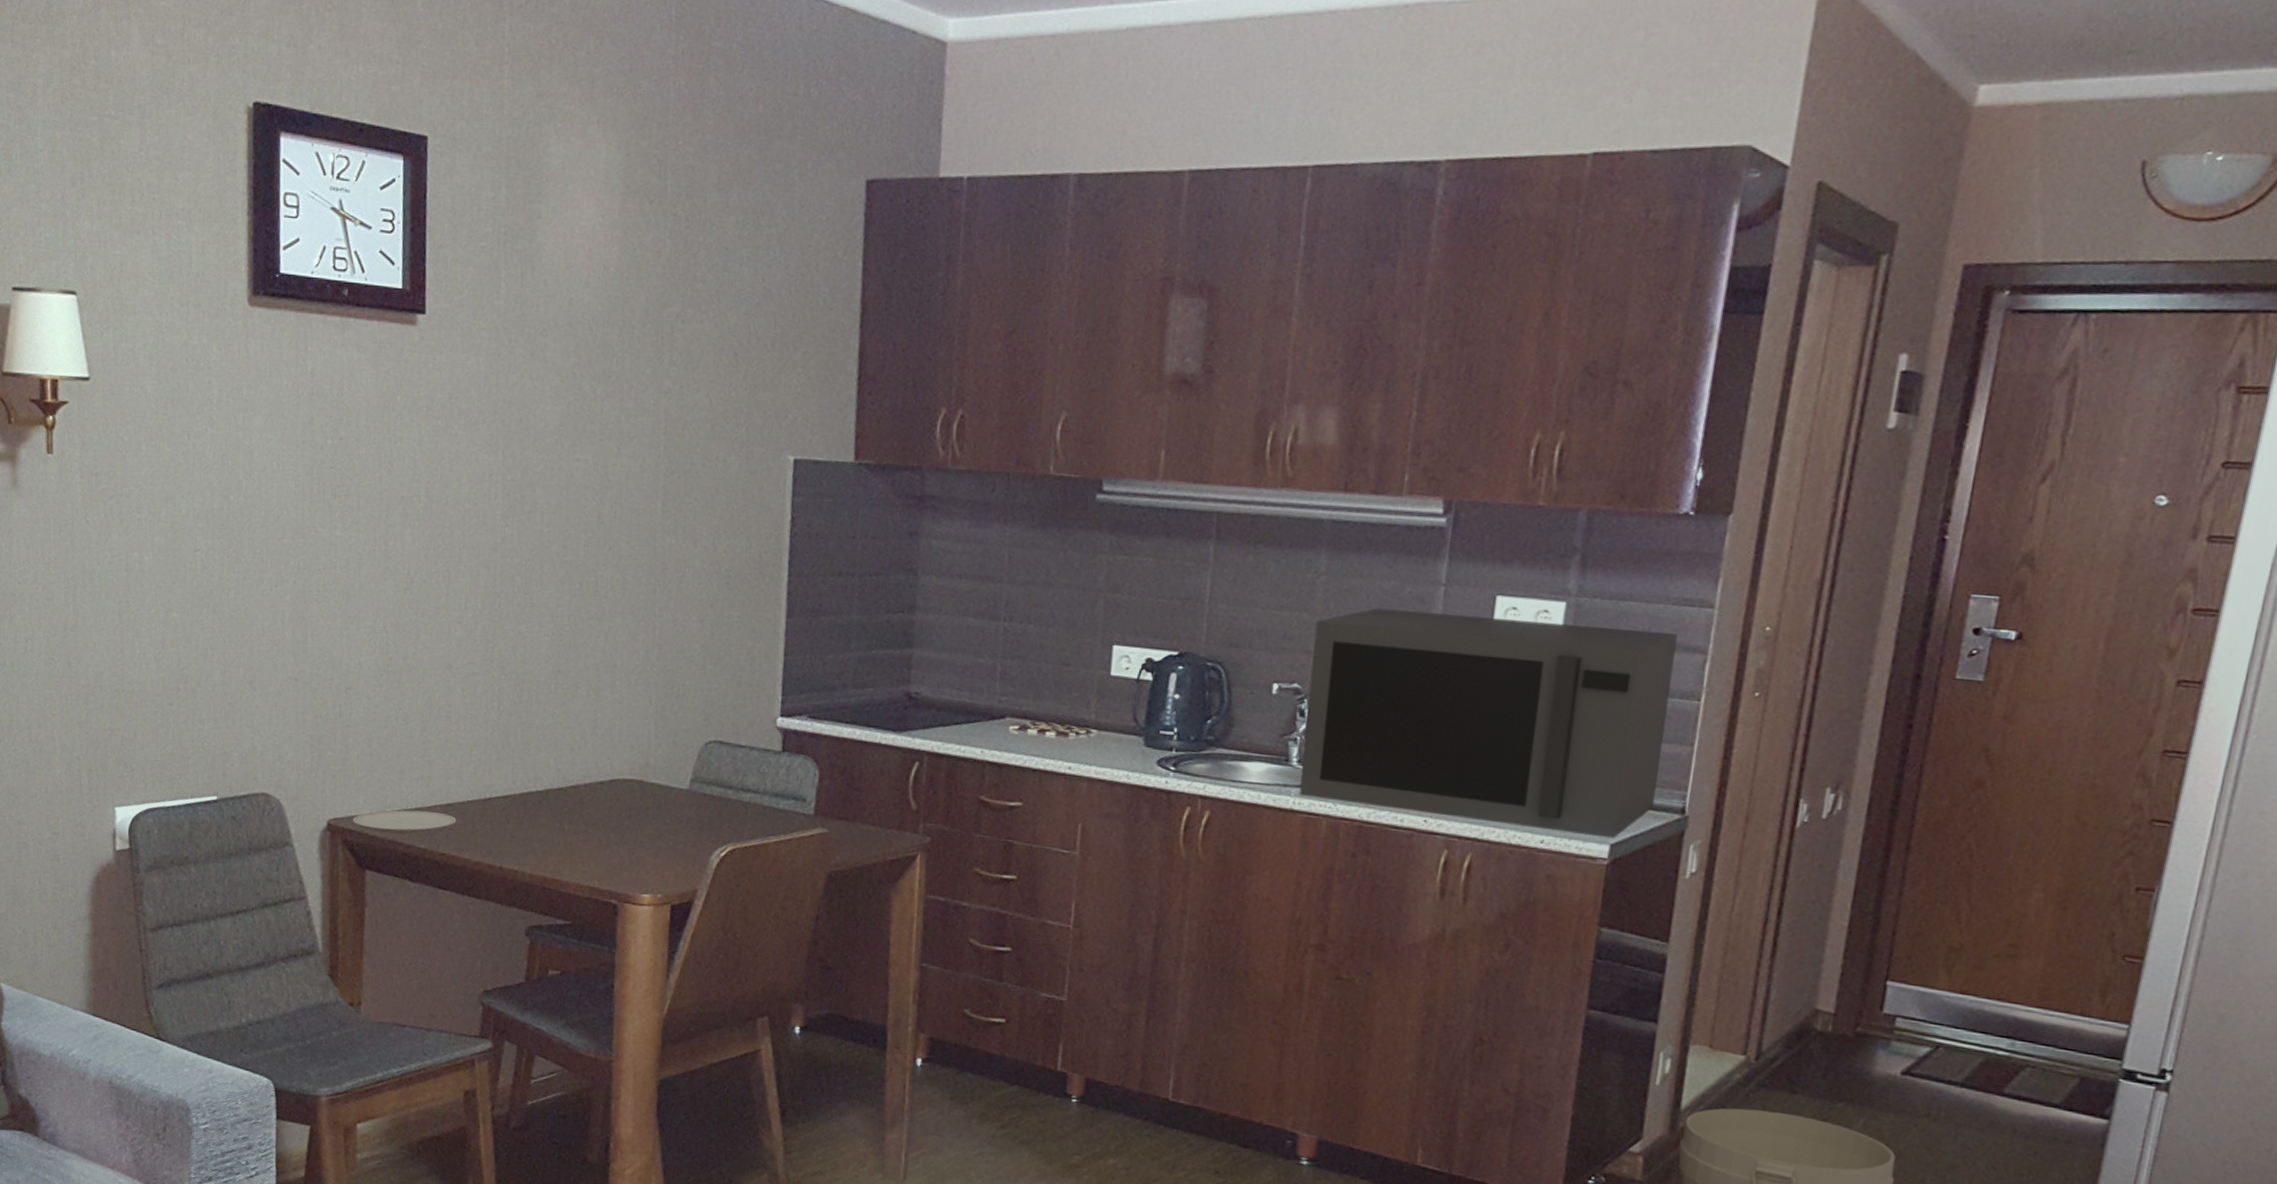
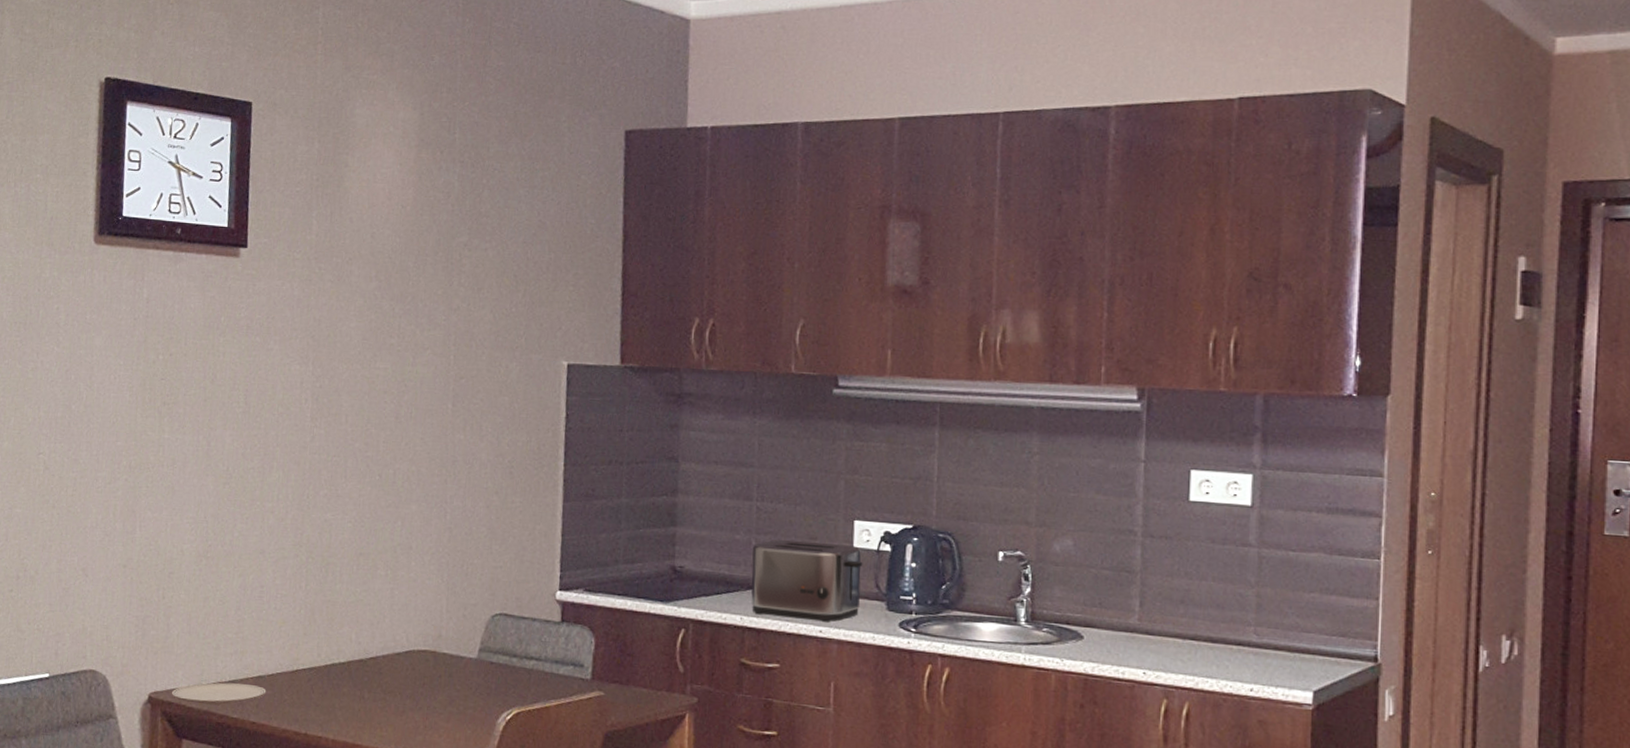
toaster: none [993,664,1121,759] -> present [751,539,863,624]
microwave: present [1299,608,1678,839] -> none [1029,483,1354,686]

